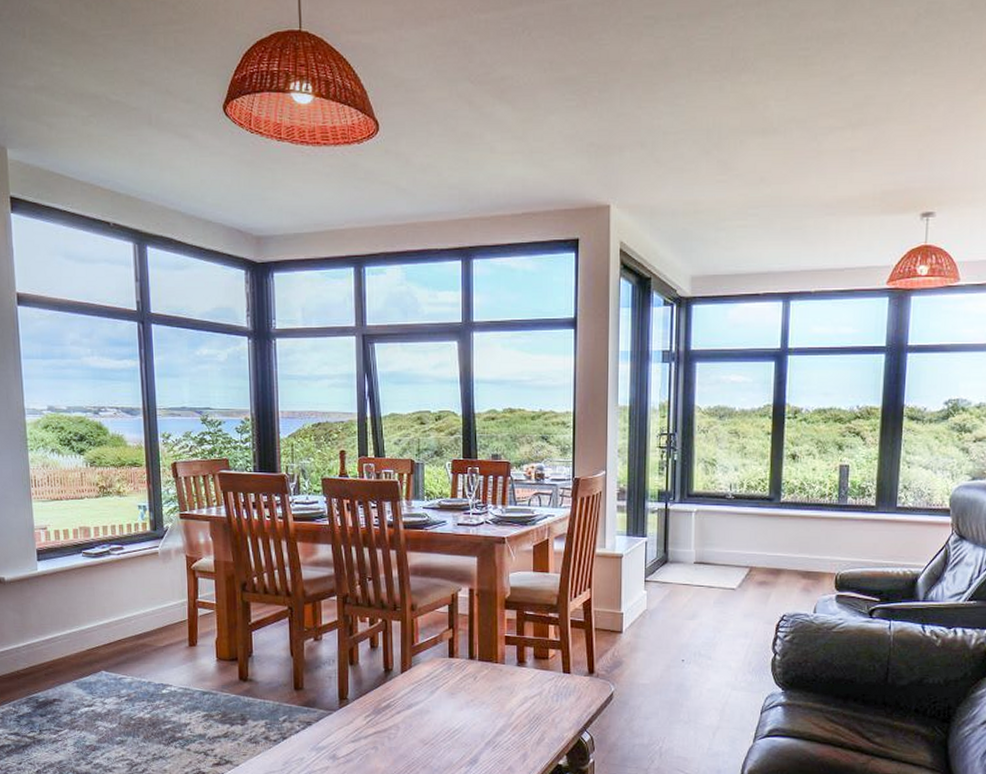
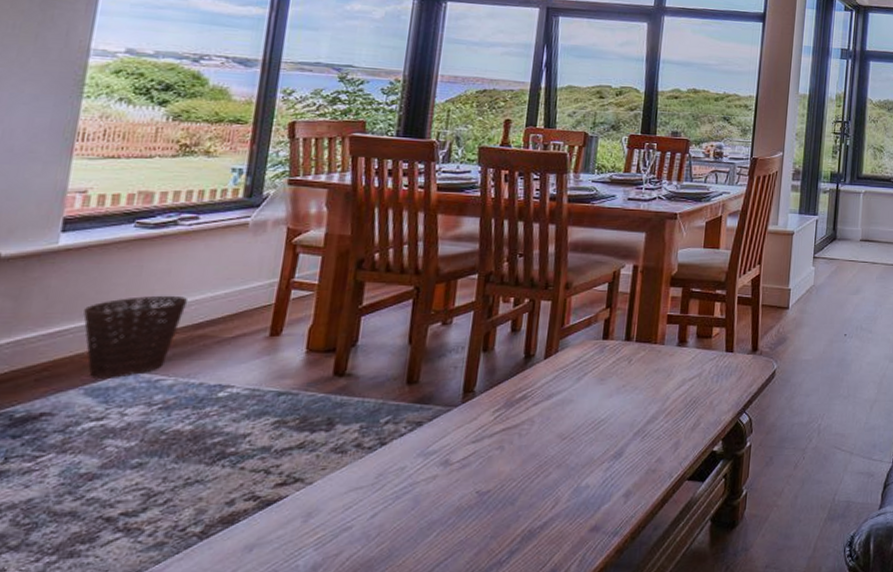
basket: none [64,611,129,676] -> present [83,295,189,379]

